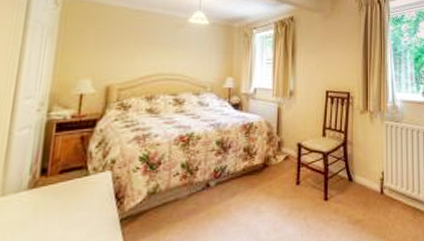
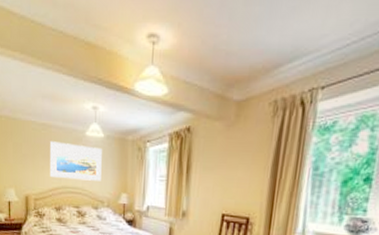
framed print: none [141,27,206,66] -> present [49,141,102,181]

